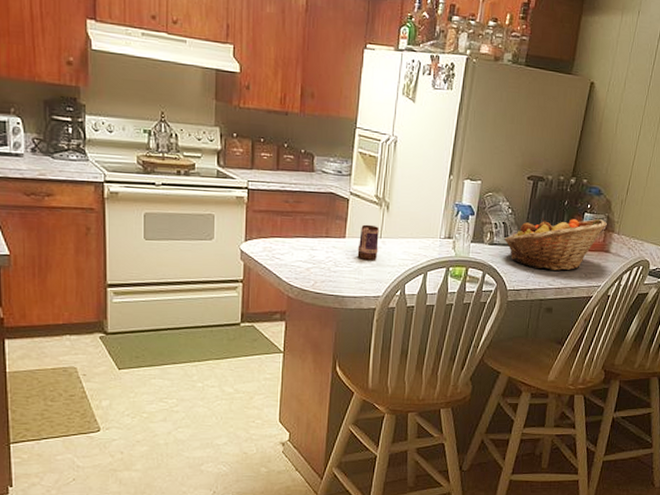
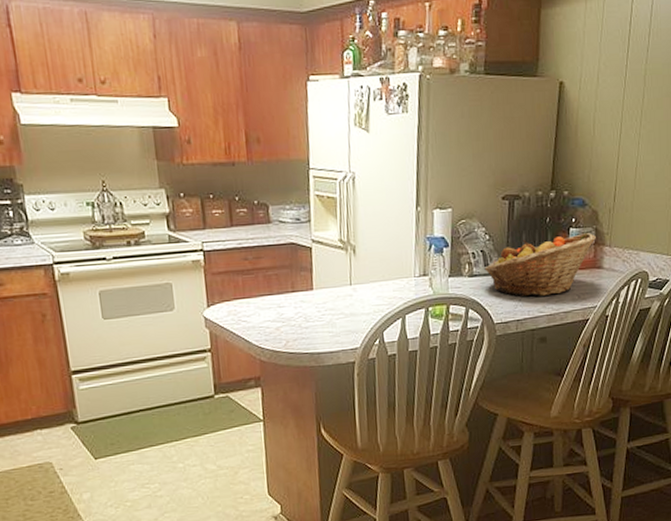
mug: present [357,224,379,260] -> none [327,272,350,311]

